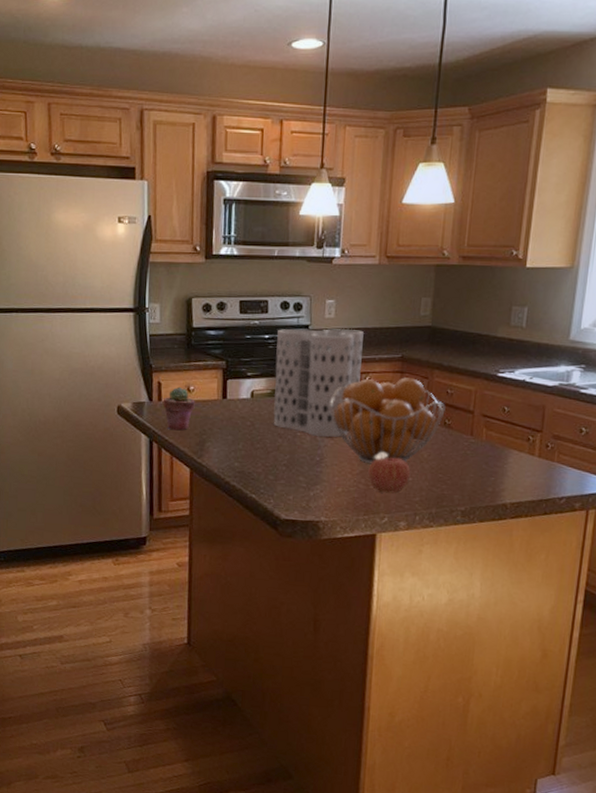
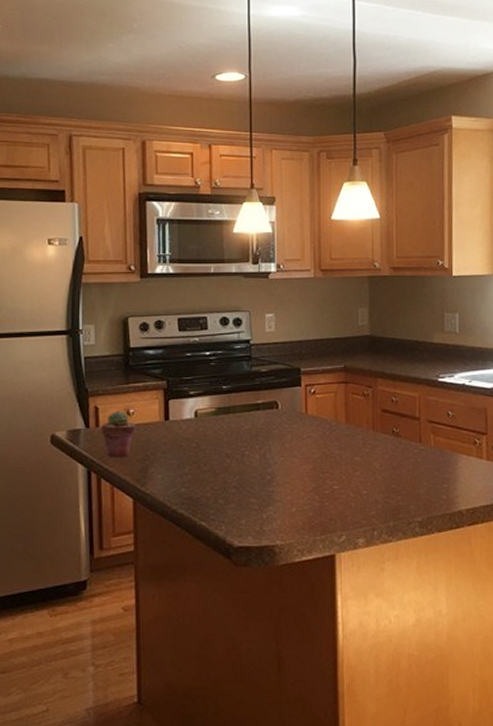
utensil holder: present [273,328,364,437] -> none [217,341,305,453]
fruit basket: present [330,377,446,465] -> none [277,388,392,480]
apple: present [368,454,411,494] -> none [321,468,365,509]

